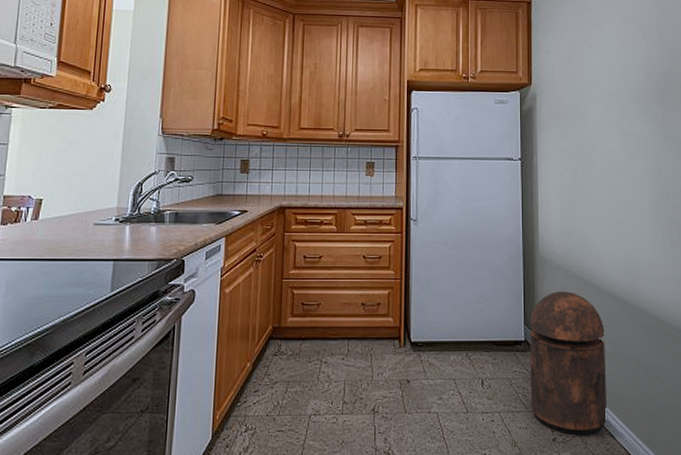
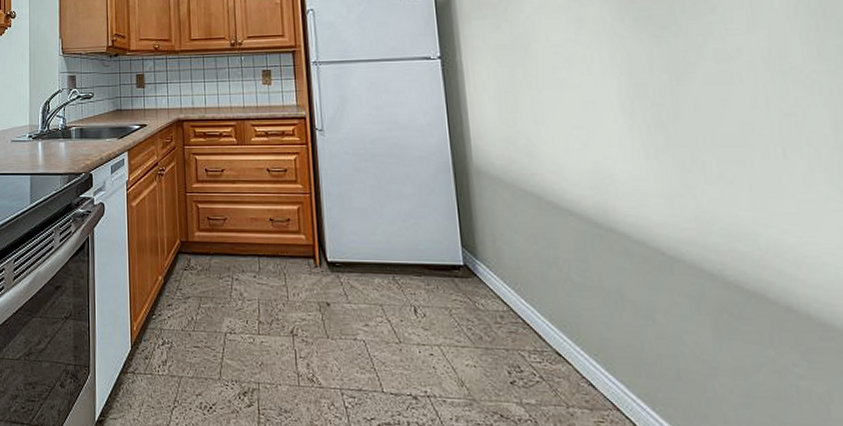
trash can: present [530,291,608,436] -> none [468,209,584,382]

